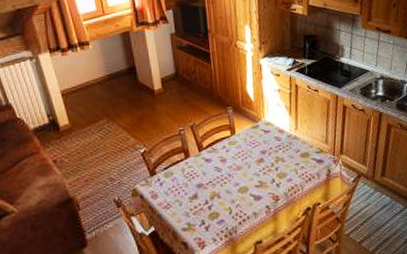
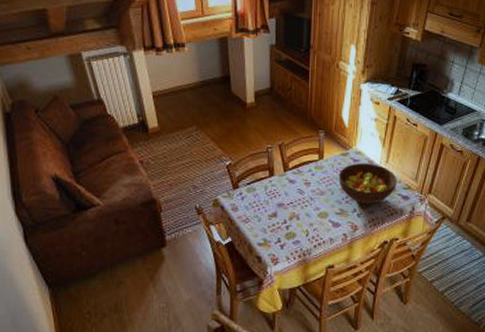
fruit bowl: none [252,132,309,174] -> present [338,163,397,205]

